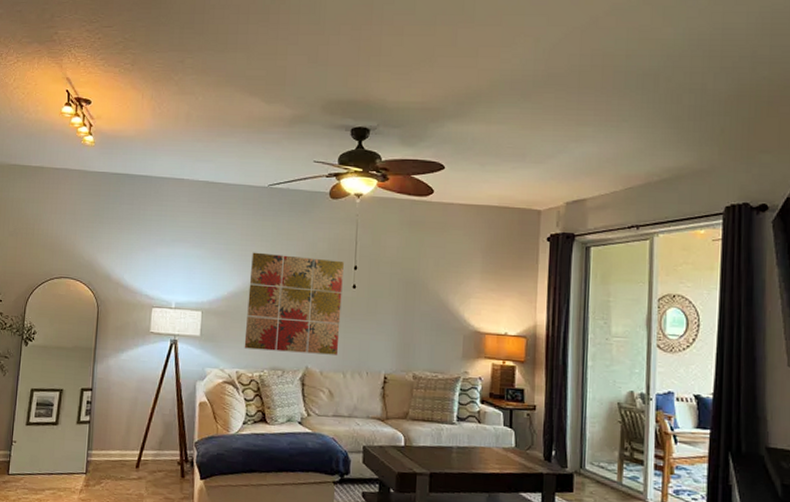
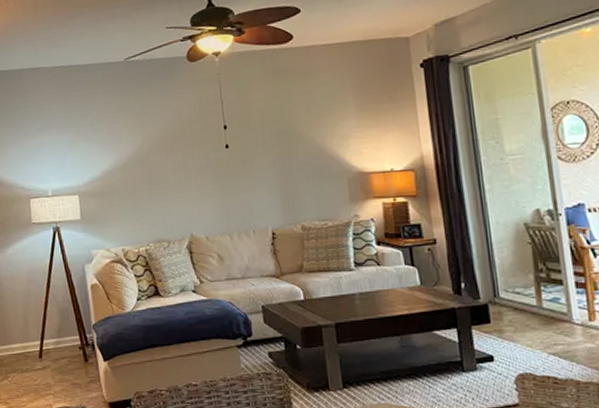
wall art: present [244,252,344,355] -> none [119,122,221,225]

